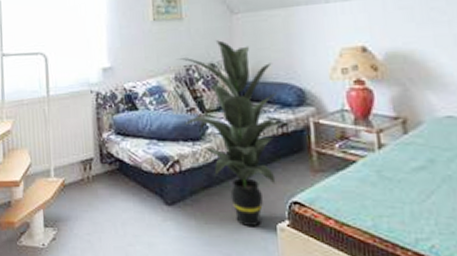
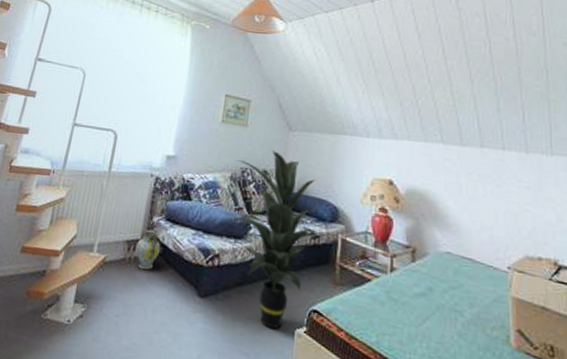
ceramic jug: none [91,146,117,187] -> present [135,229,161,271]

